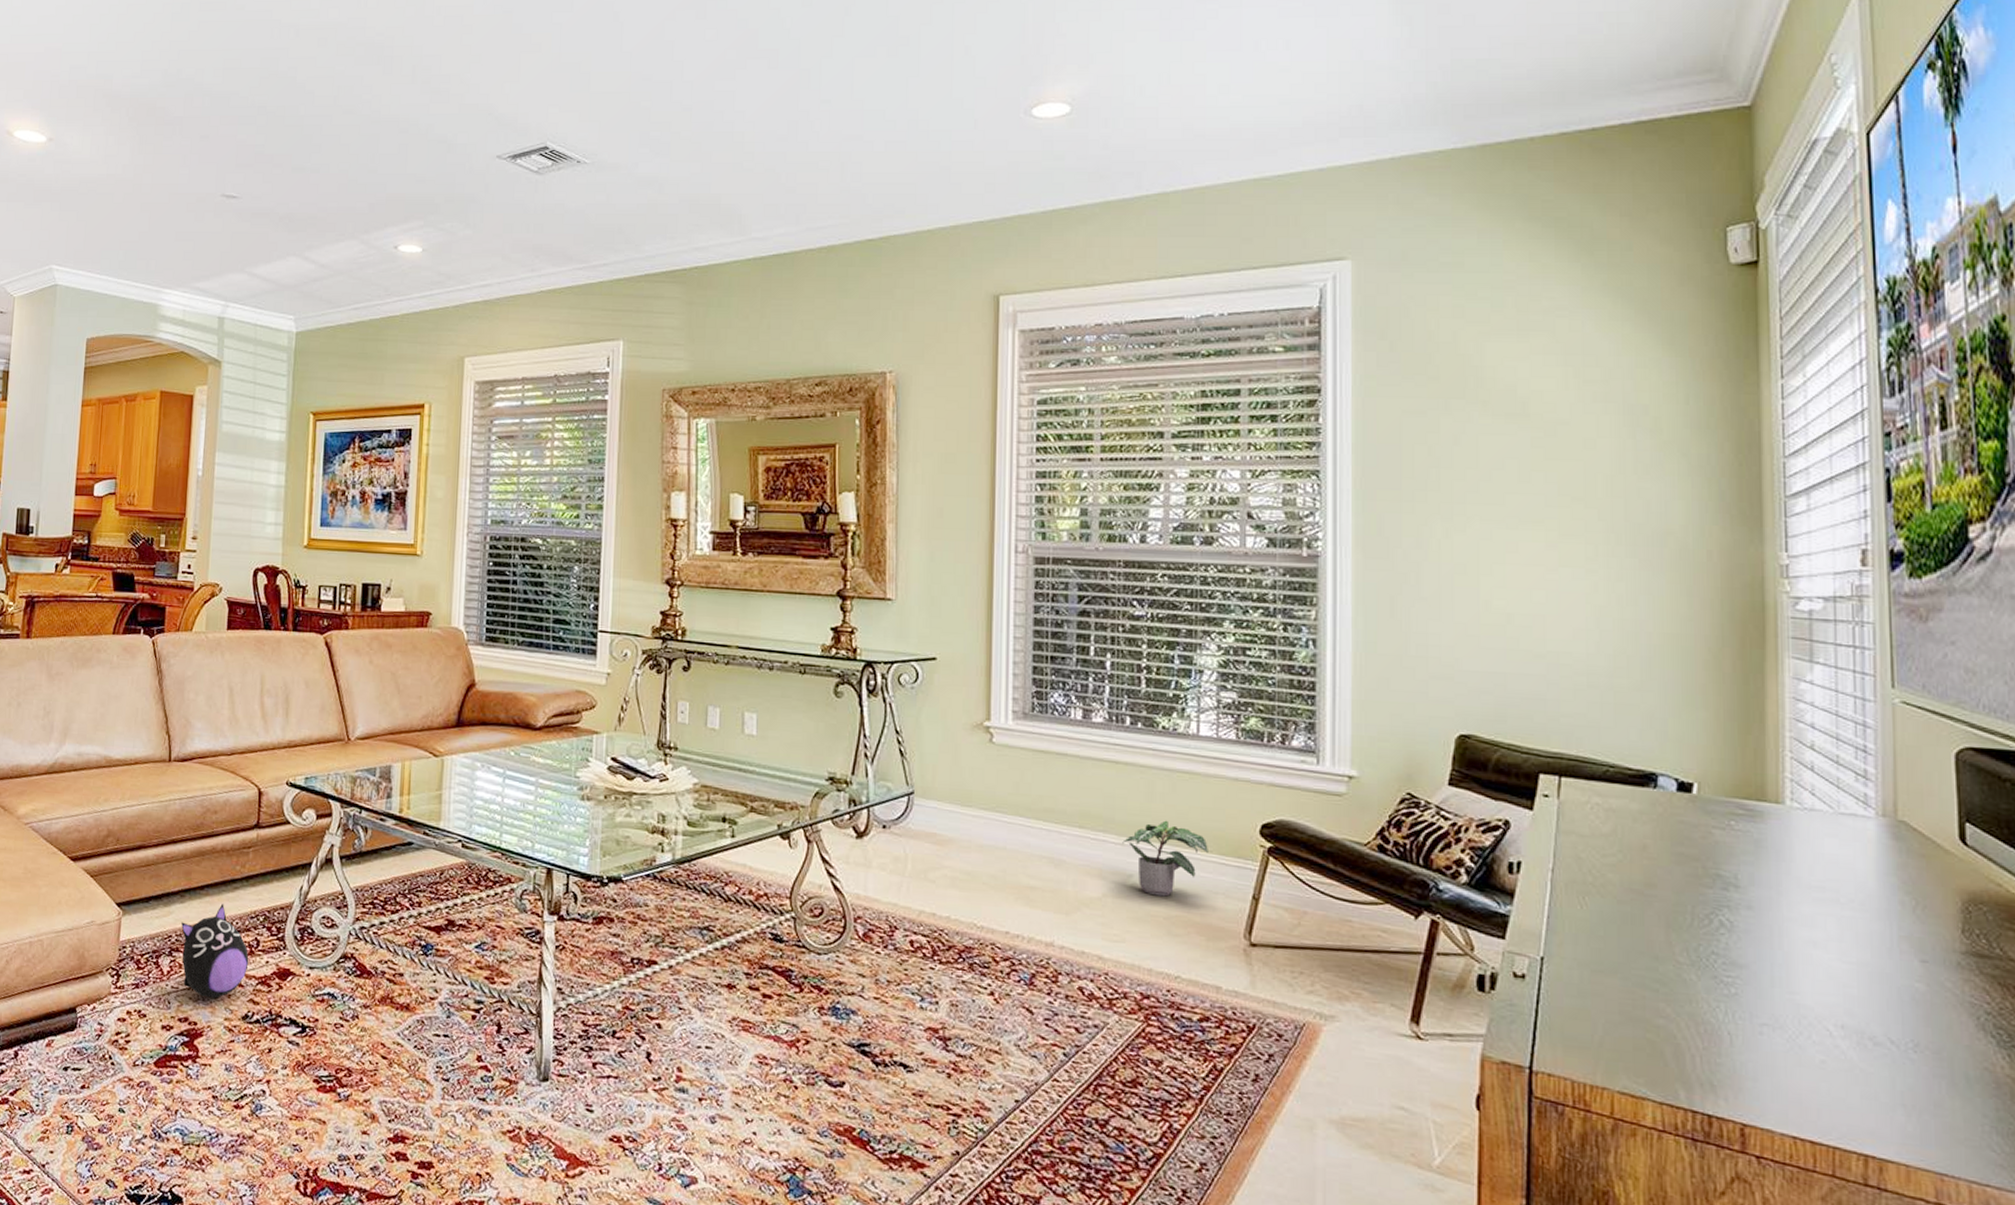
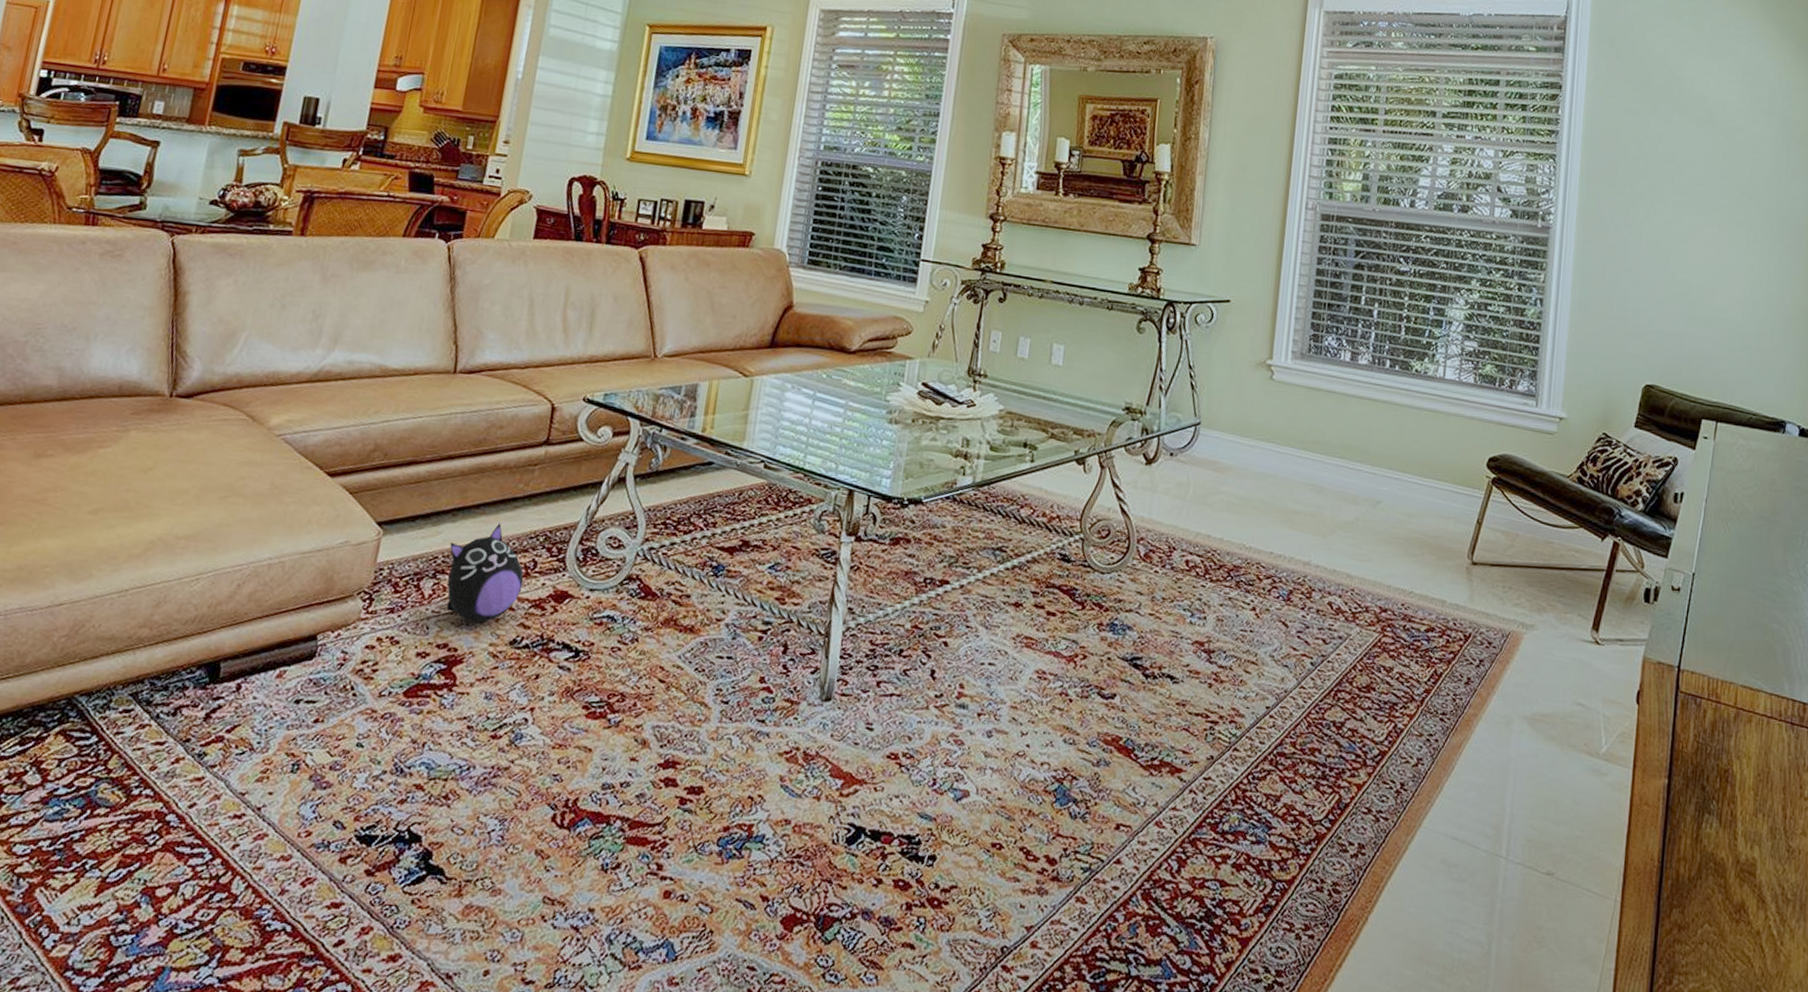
potted plant: present [1122,820,1208,897] -> none [1375,453,1445,521]

